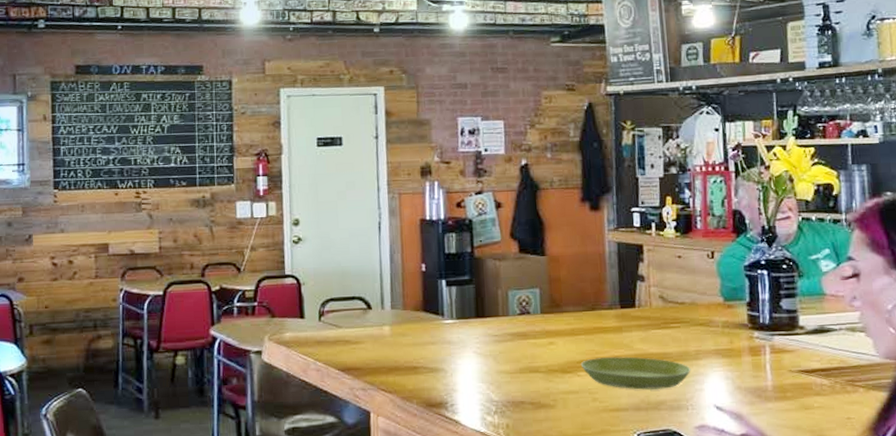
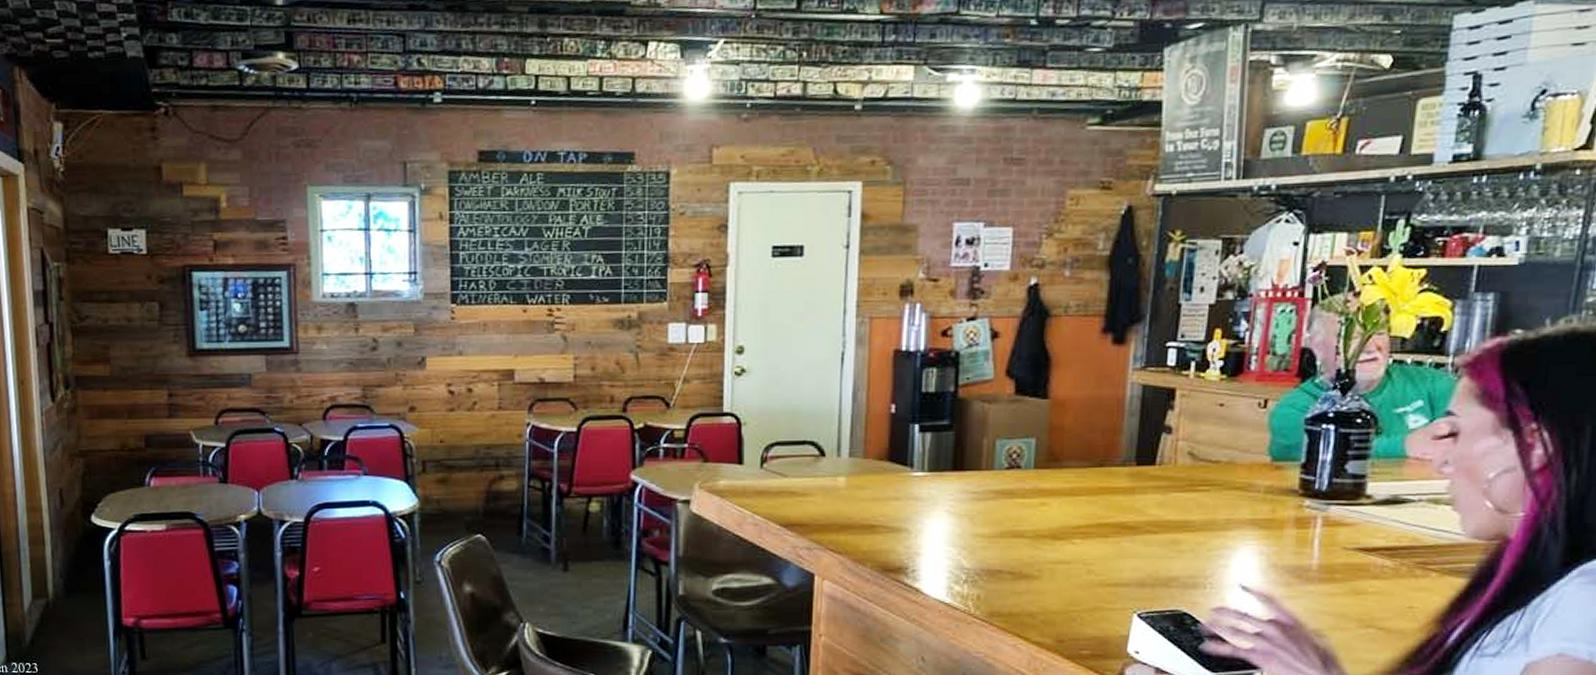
saucer: present [580,356,691,390] -> none [1077,523,1217,563]

